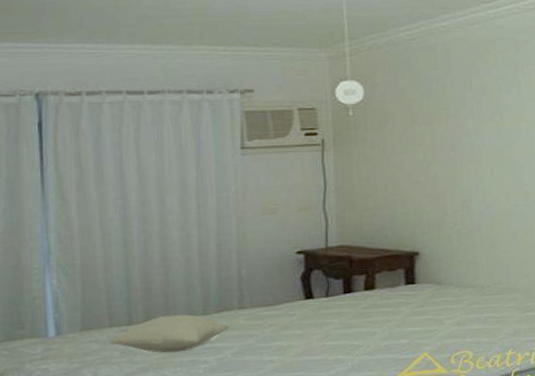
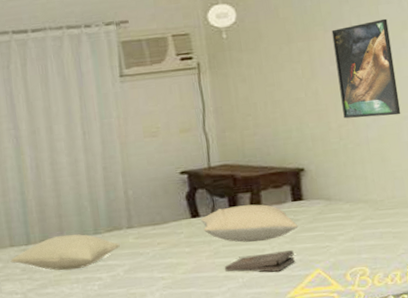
pillow: none [315,287,409,325] -> present [201,204,299,243]
pizza box: none [334,333,404,356] -> present [224,249,295,272]
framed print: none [454,107,512,204] -> present [331,18,401,119]

